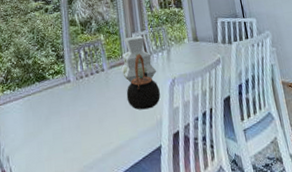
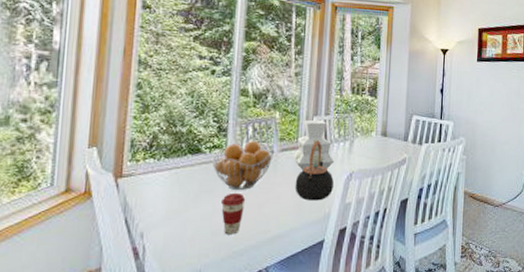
fruit basket: none [54,62,105,109] -> present [211,140,274,190]
coffee cup: none [68,110,88,151] -> present [221,192,246,235]

